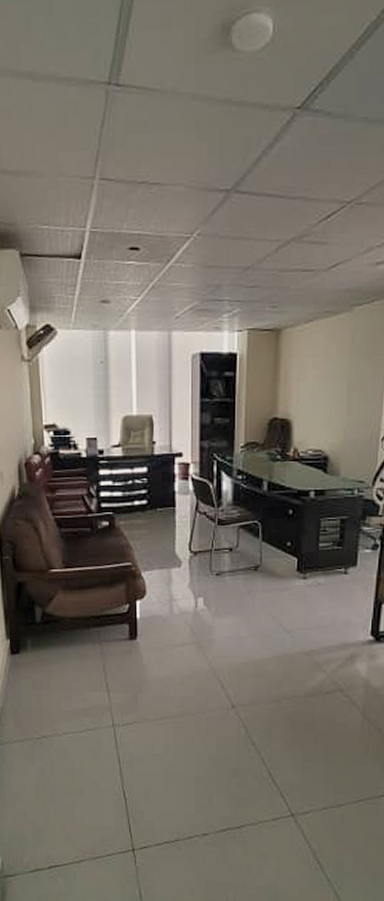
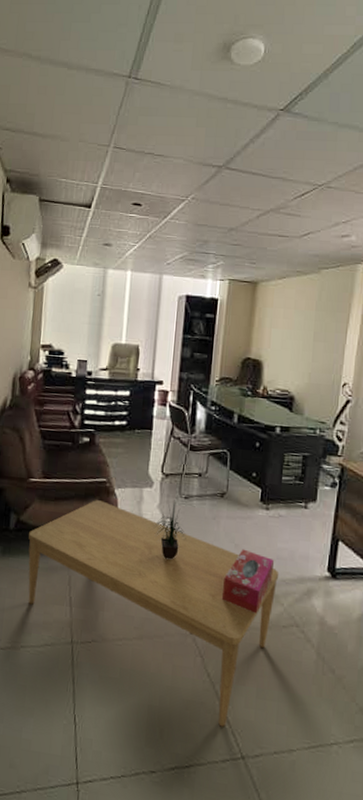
coffee table: none [57,585,321,790] -> present [28,500,279,727]
potted plant: none [186,578,221,638] -> present [154,500,186,560]
tissue box: none [262,620,315,683] -> present [221,549,275,614]

